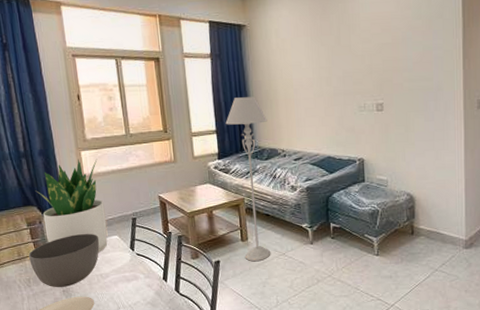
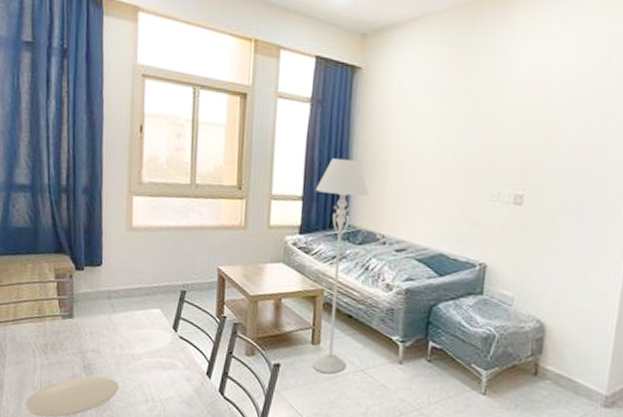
bowl: present [28,234,100,288] -> none [50,298,138,362]
planter: present [35,158,108,253] -> none [71,204,151,327]

